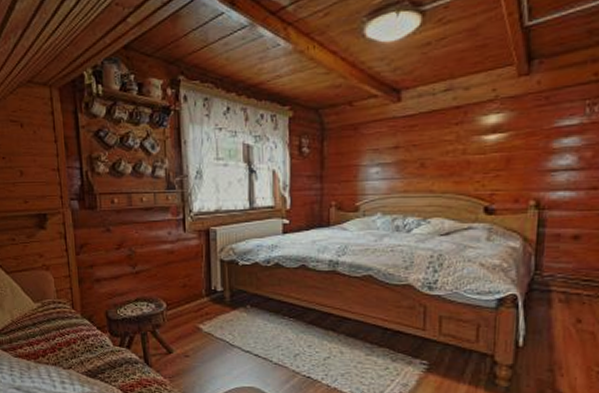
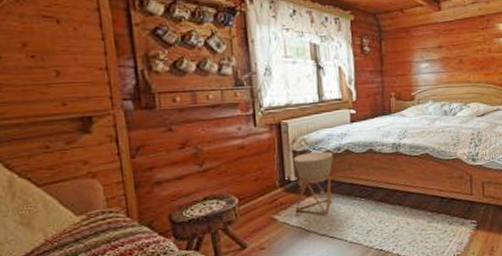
planter: none [220,263,262,330] -> present [293,151,333,215]

